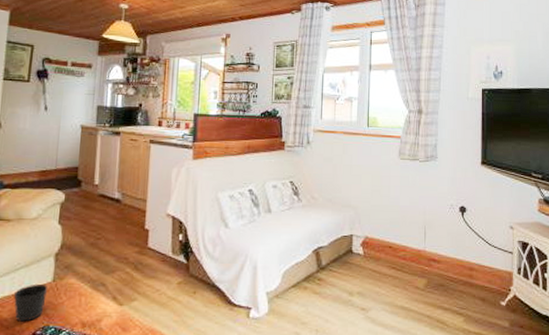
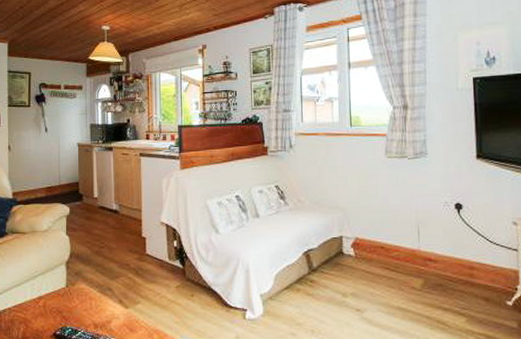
cup: present [13,283,47,322] -> none [34,289,62,323]

